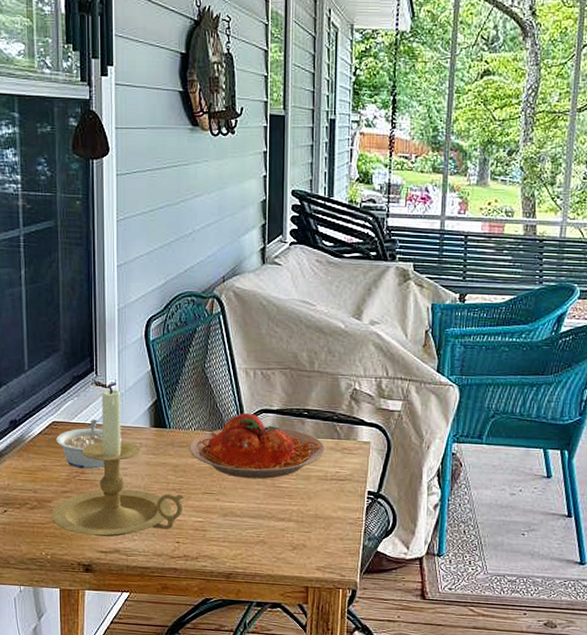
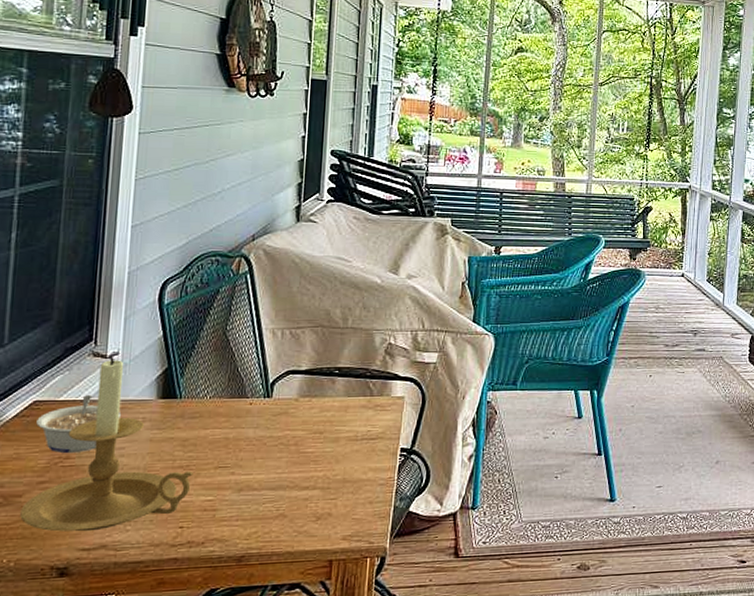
plate: present [189,412,326,480] -> none [202,375,357,447]

